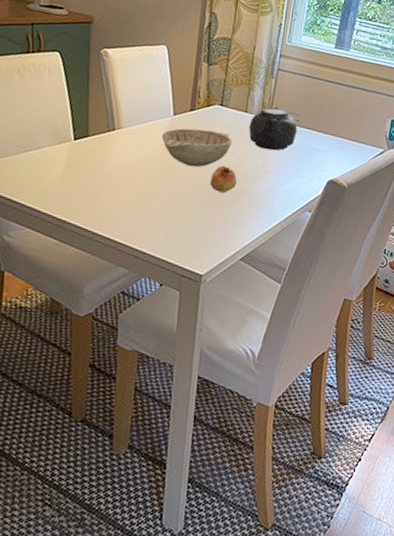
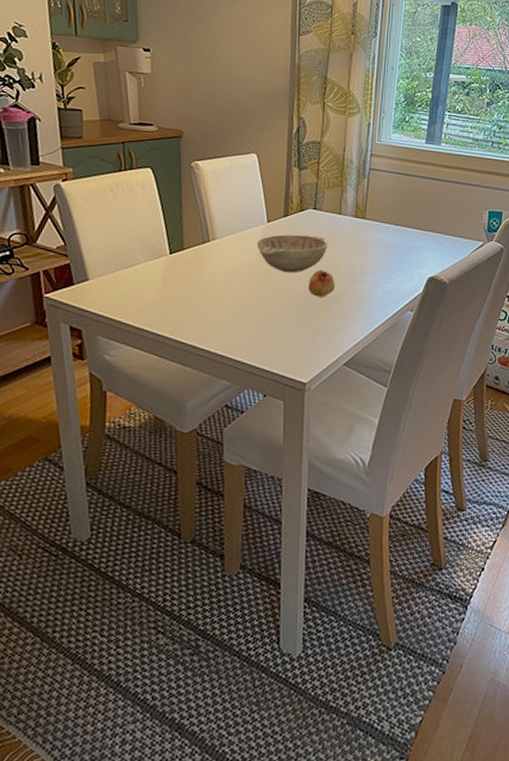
teapot: present [249,106,301,151] -> none [344,206,396,251]

